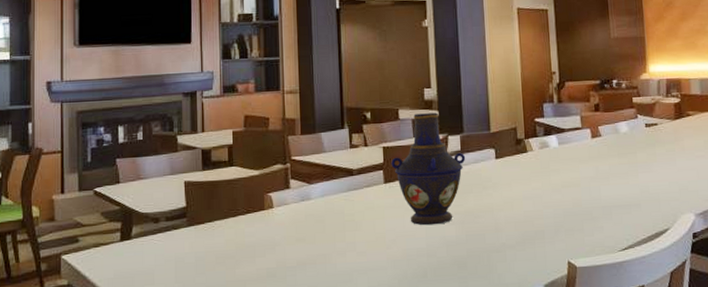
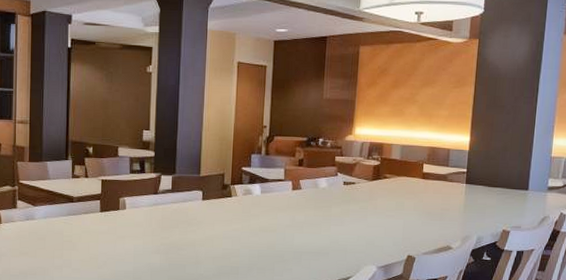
vase: present [391,112,466,226] -> none [108,152,176,253]

